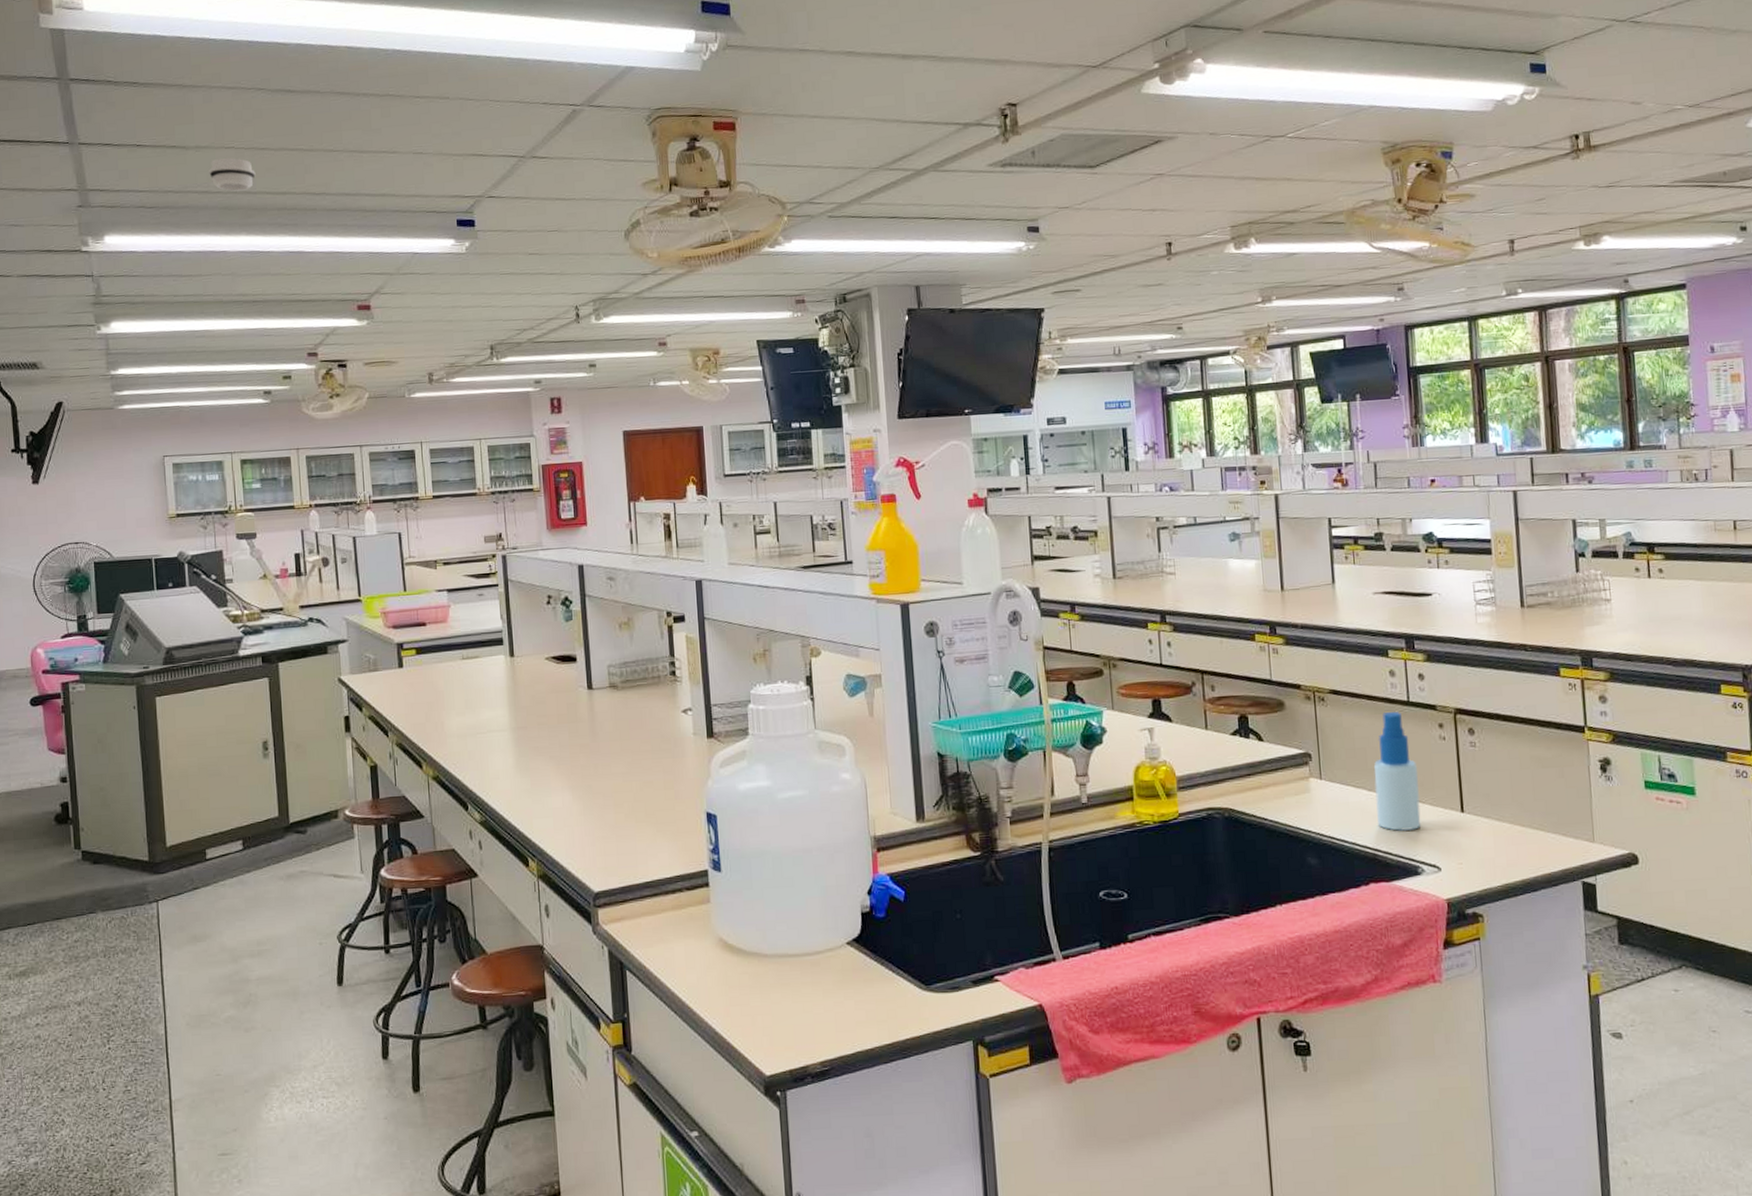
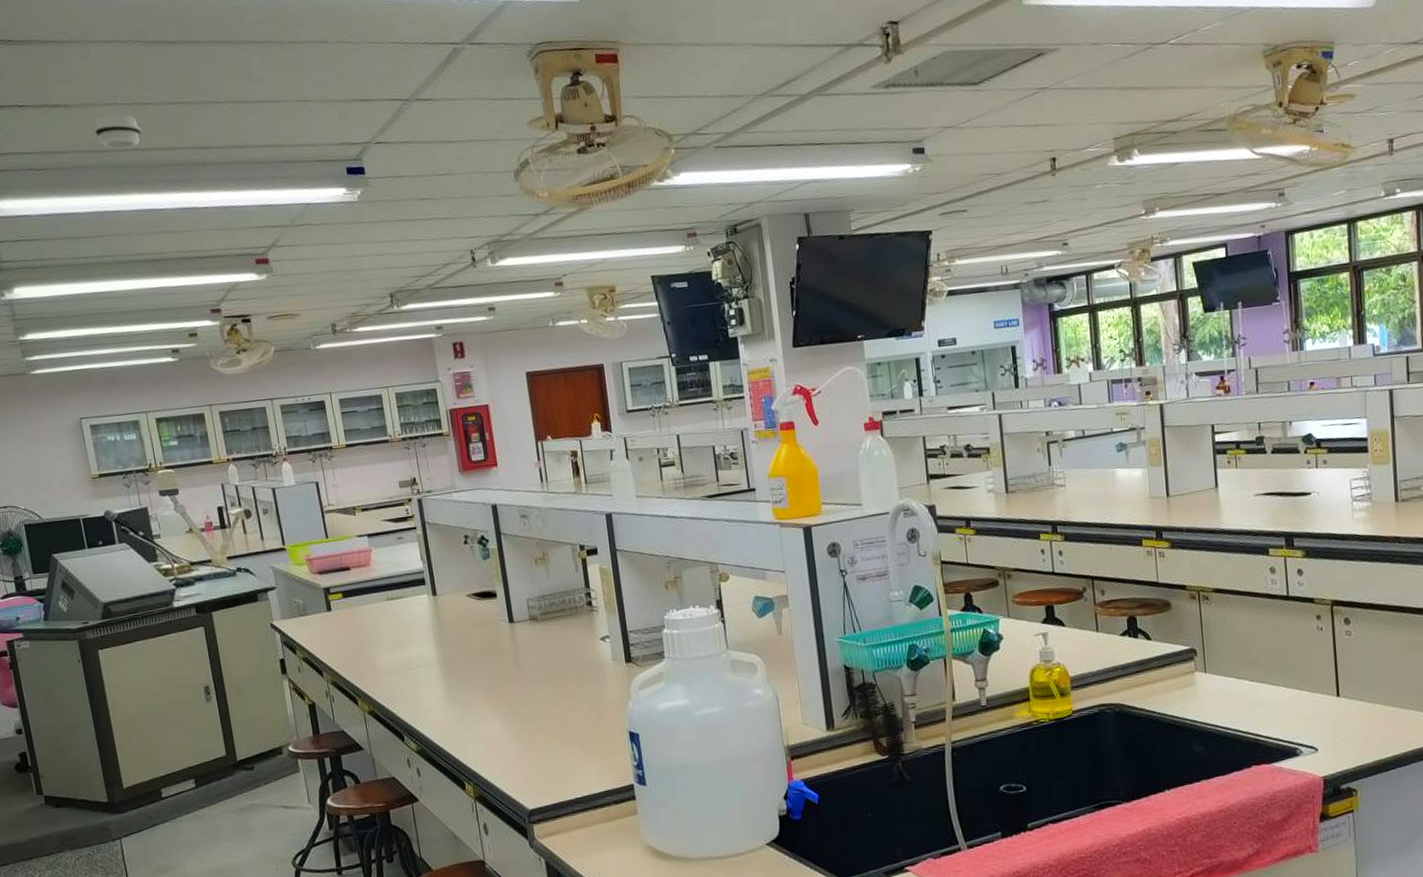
spray bottle: present [1373,712,1421,832] -> none [1255,606,1300,717]

